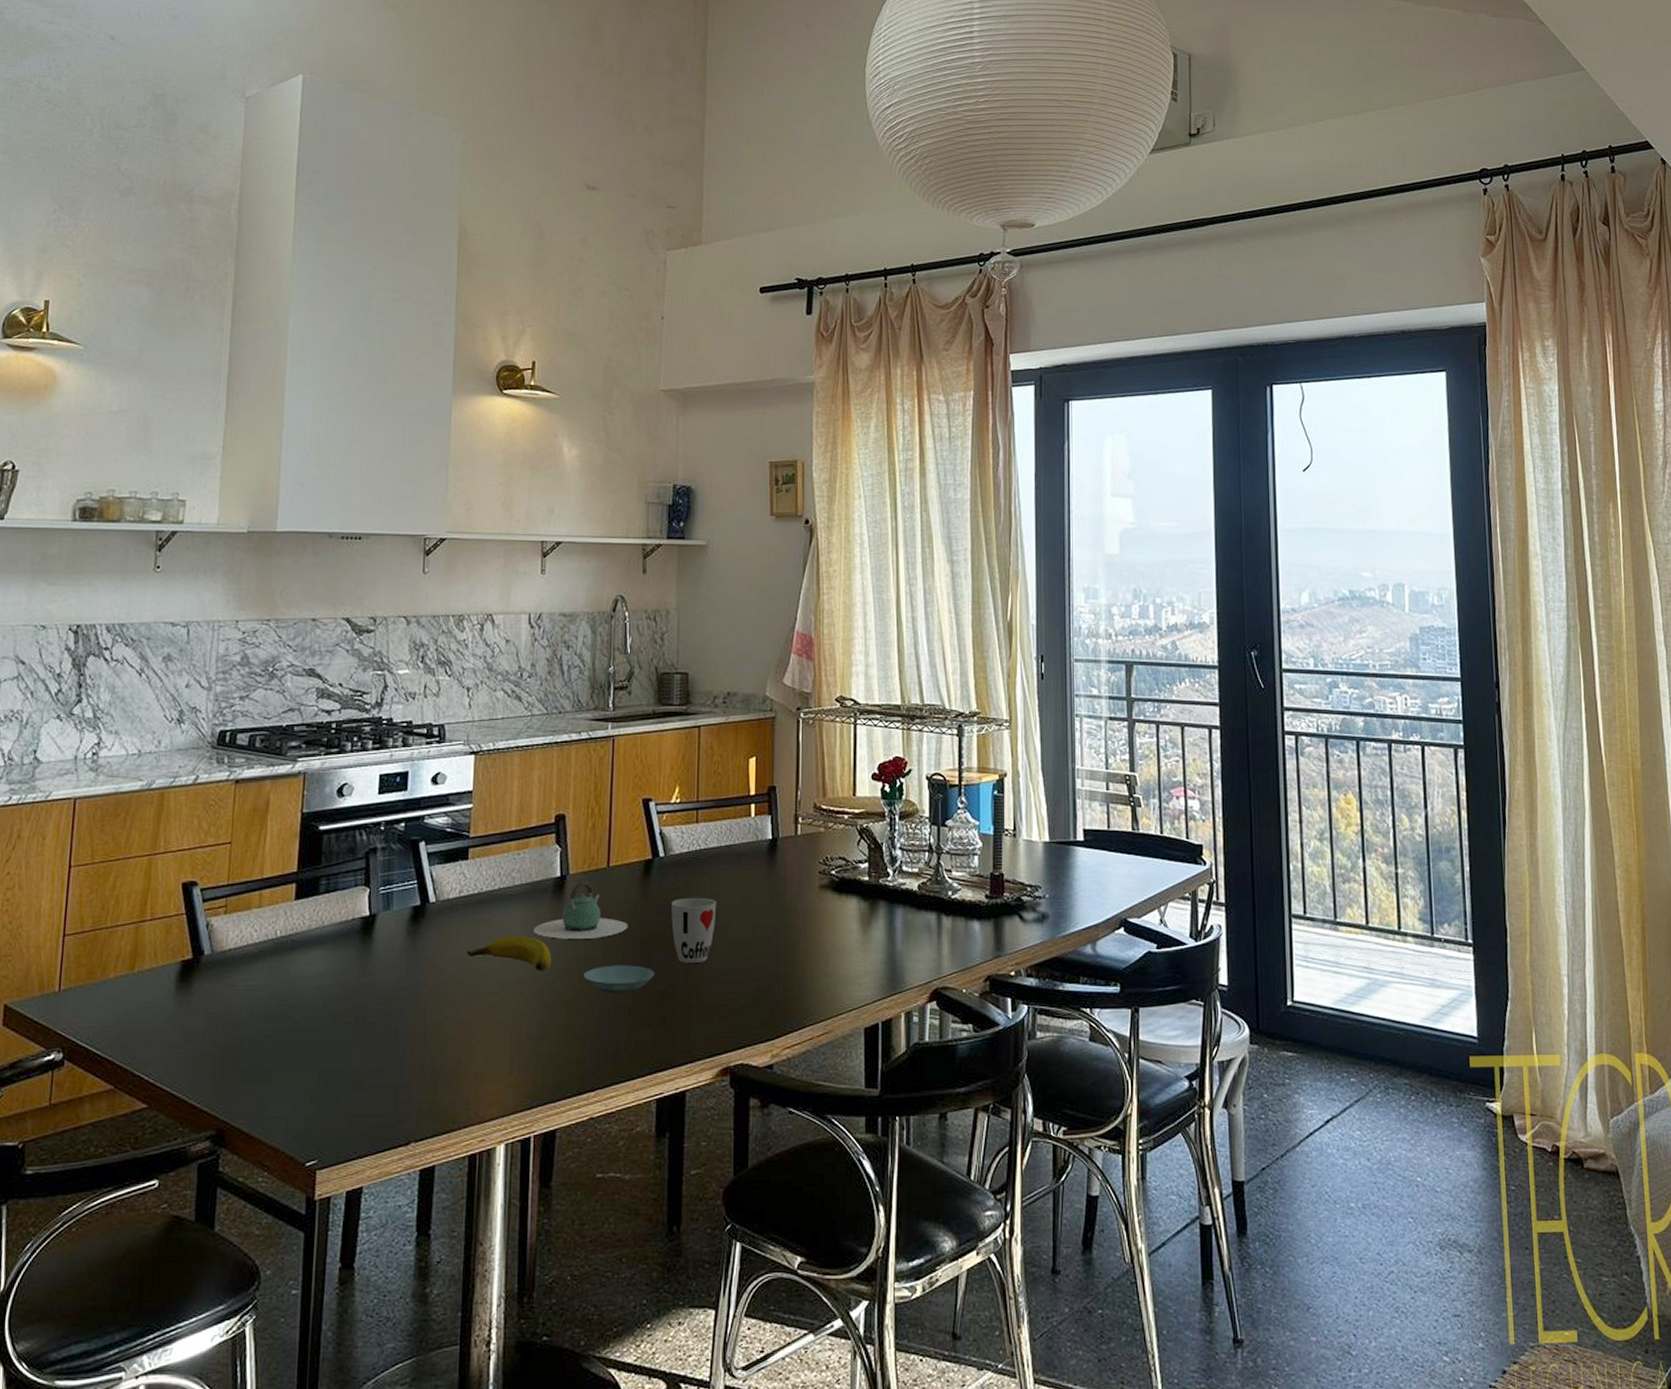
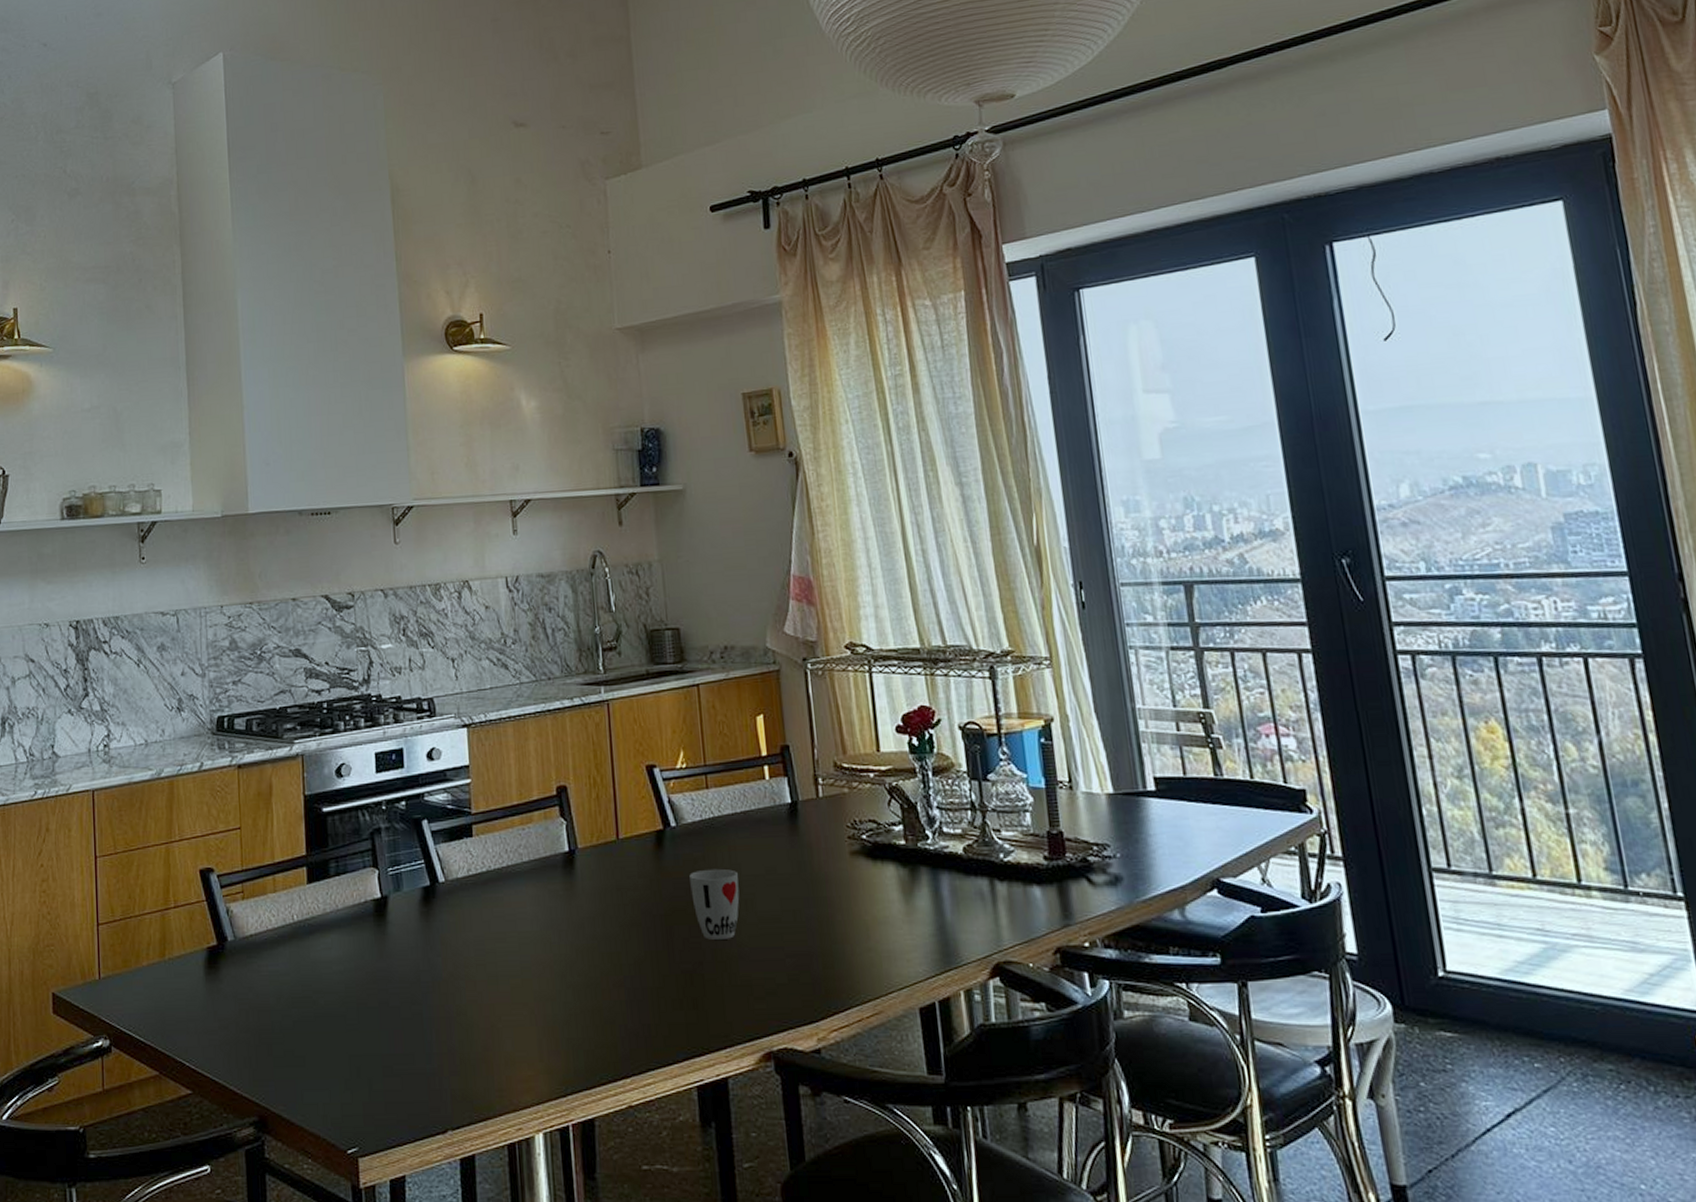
banana: present [466,935,552,972] -> none [481,914,571,952]
teapot: present [533,881,628,939] -> none [546,855,646,917]
saucer: present [583,965,655,993] -> none [604,943,680,974]

